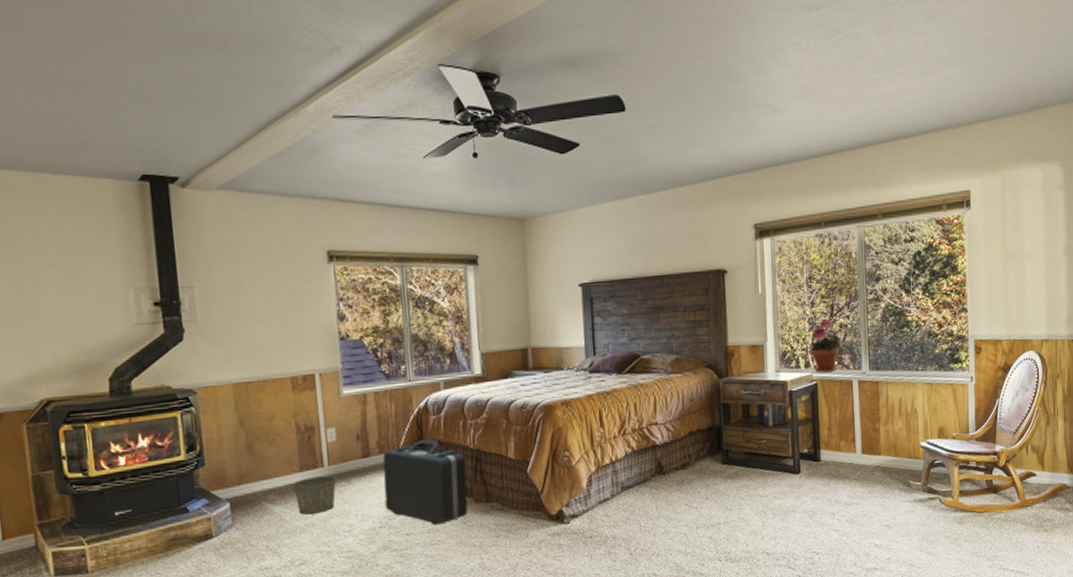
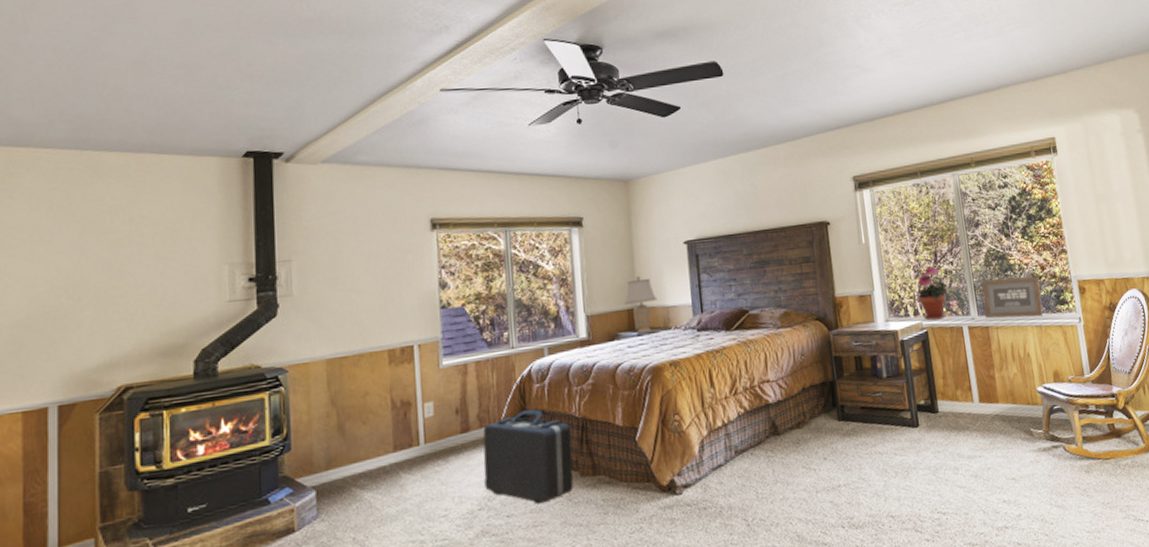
basket: present [291,476,337,515] -> none [384,454,434,500]
table lamp: none [518,316,551,376] -> present [624,276,658,337]
picture frame: none [876,333,936,375] -> present [982,276,1044,319]

